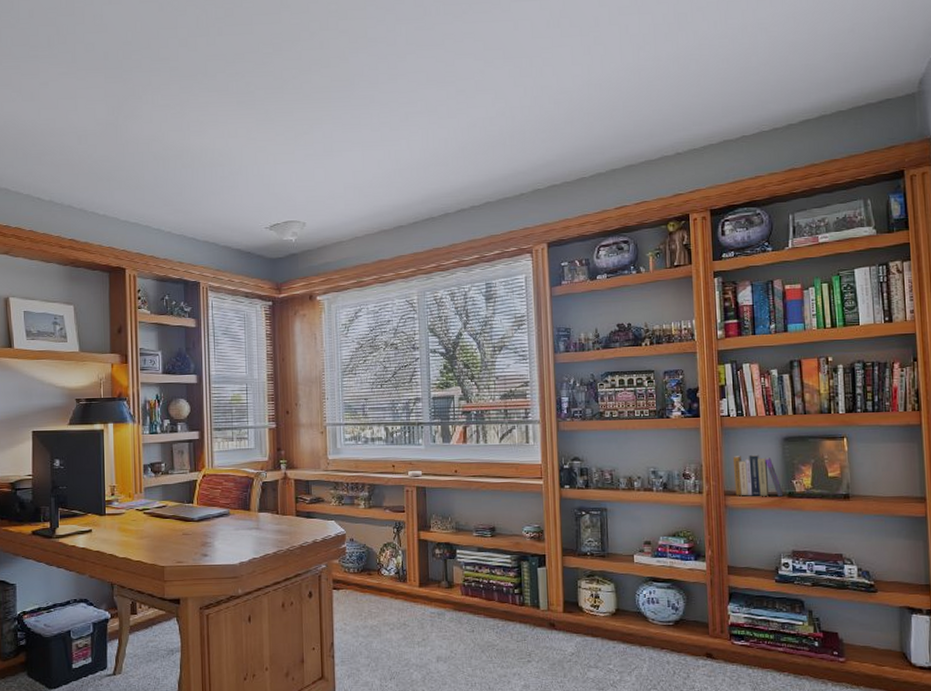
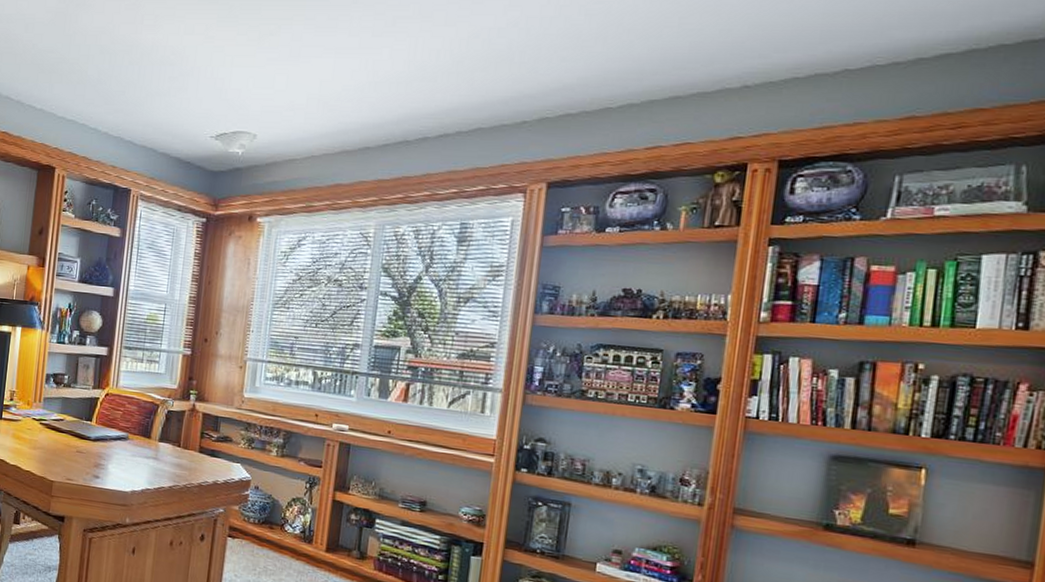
books: present [734,454,784,497] -> none [749,468,818,527]

